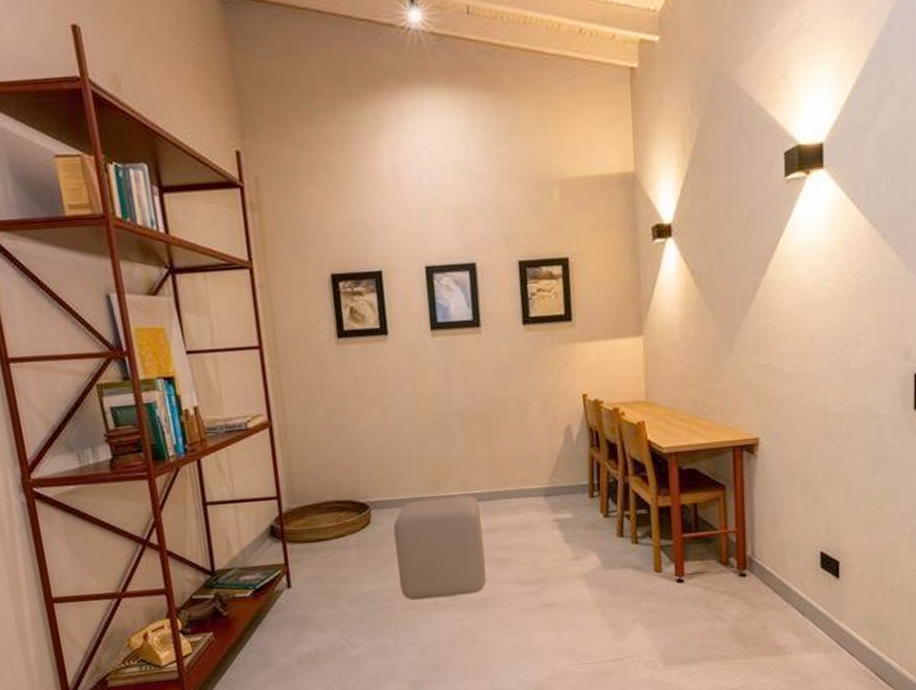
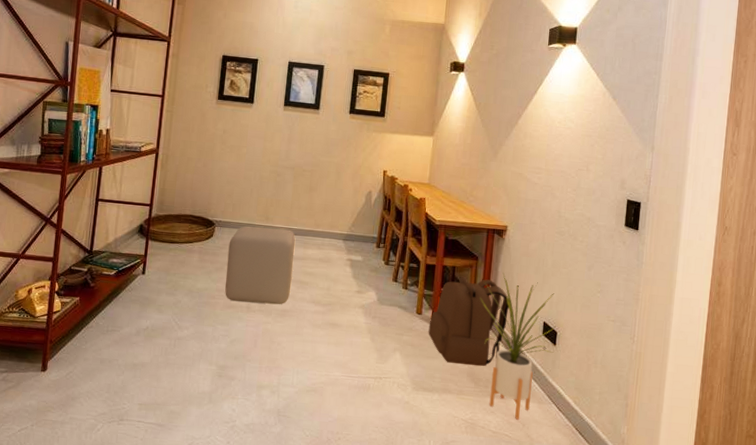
backpack: none [673,511,773,624] -> present [428,276,509,367]
house plant: none [733,499,837,677] -> present [479,272,556,420]

